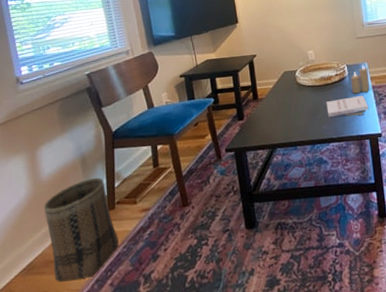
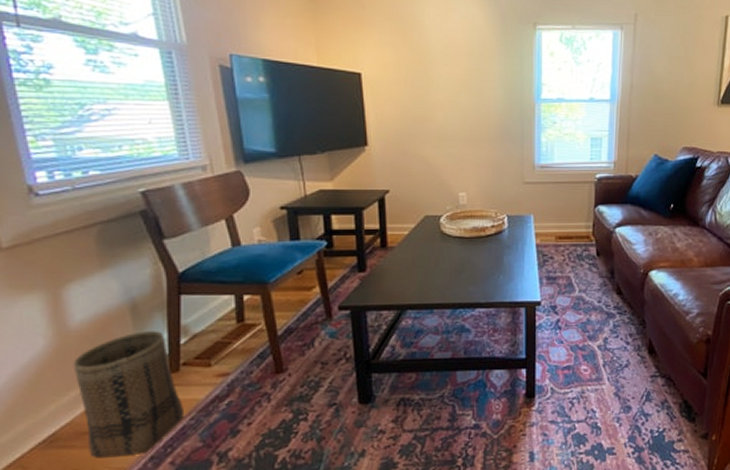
books: present [326,96,368,117] -> none [476,255,528,278]
candle: present [350,64,370,94] -> none [509,217,534,252]

